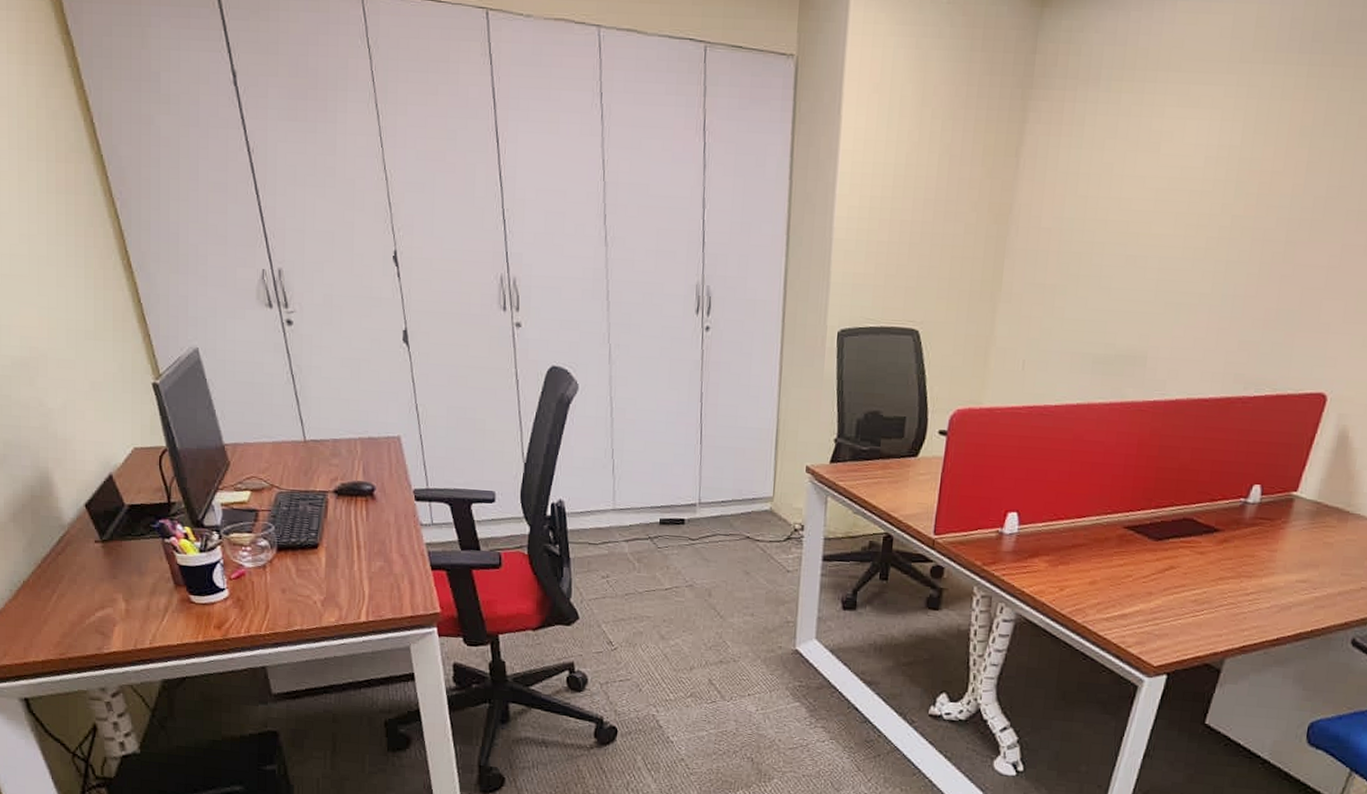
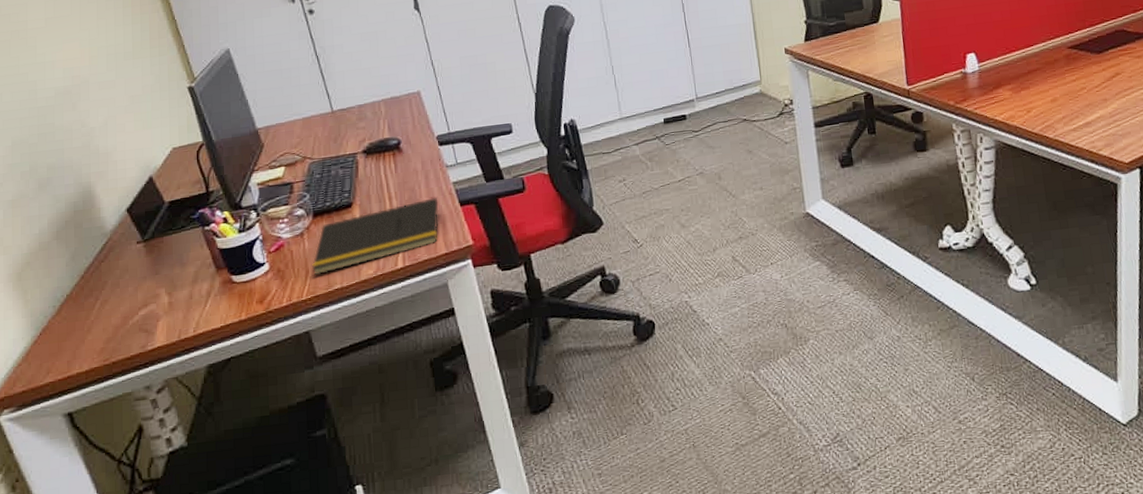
notepad: none [272,554,409,613] -> present [311,197,439,276]

